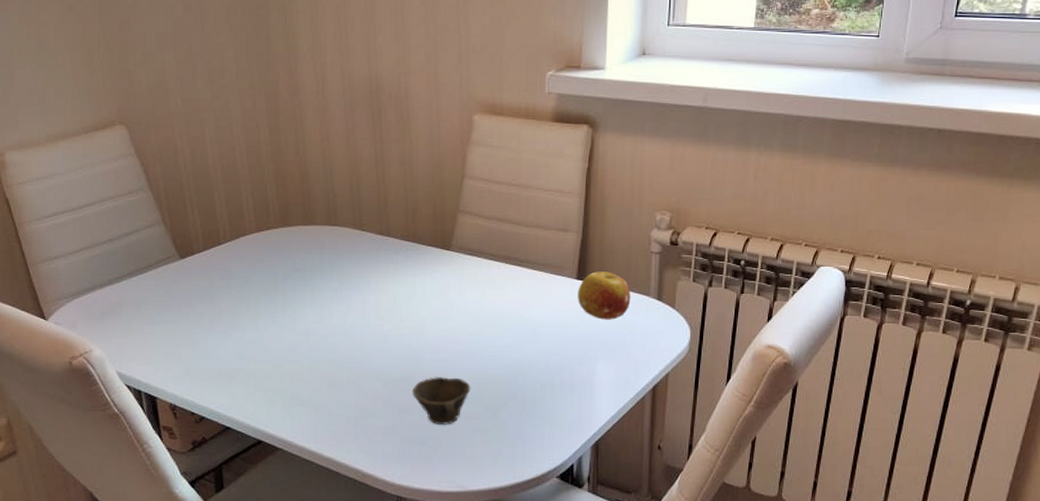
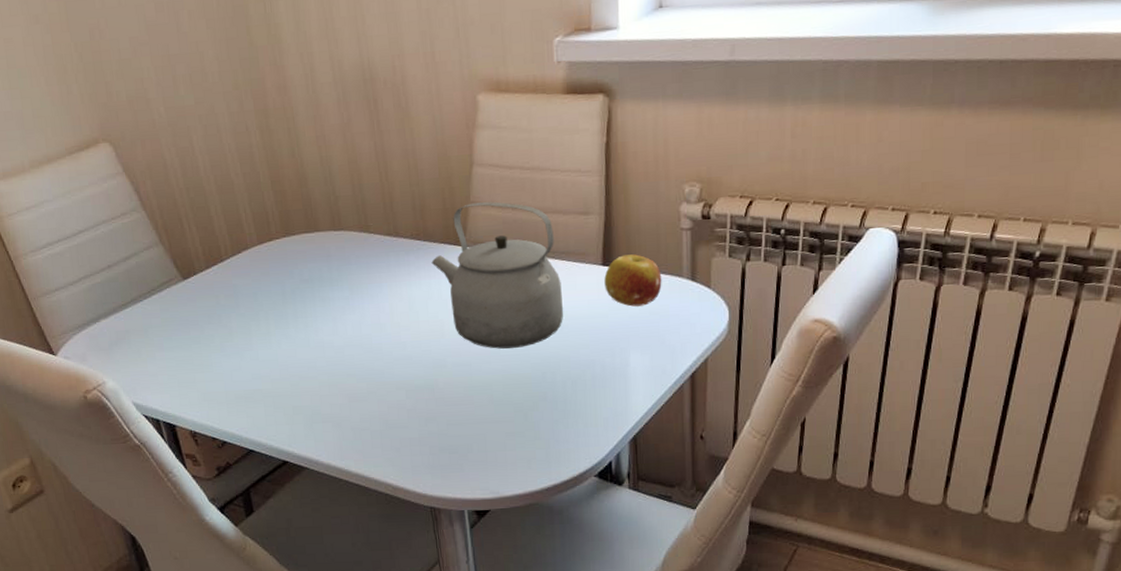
cup: present [412,376,471,425] -> none [436,380,498,431]
tea kettle: none [418,212,538,349] -> present [431,201,563,349]

